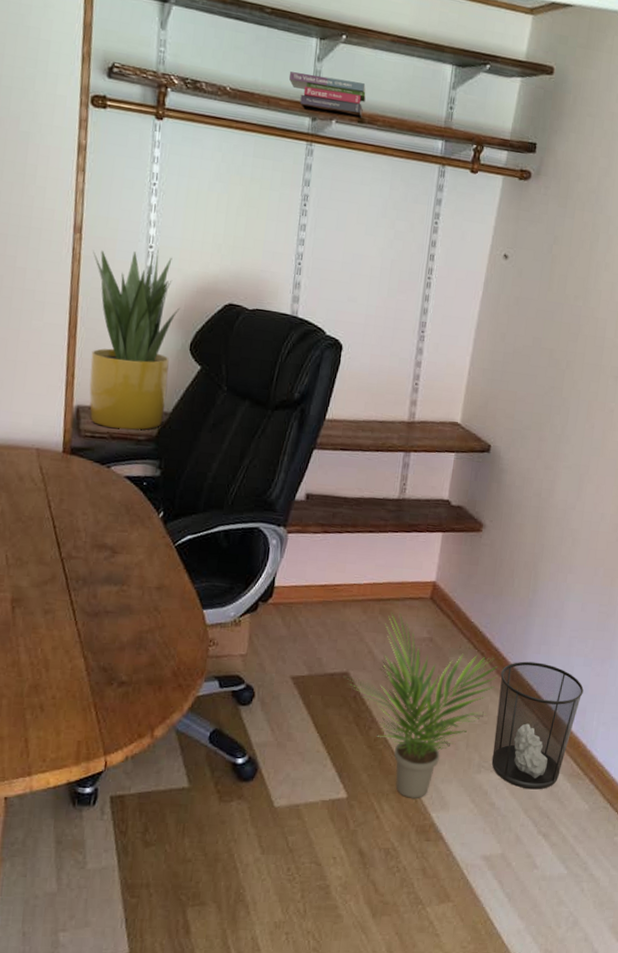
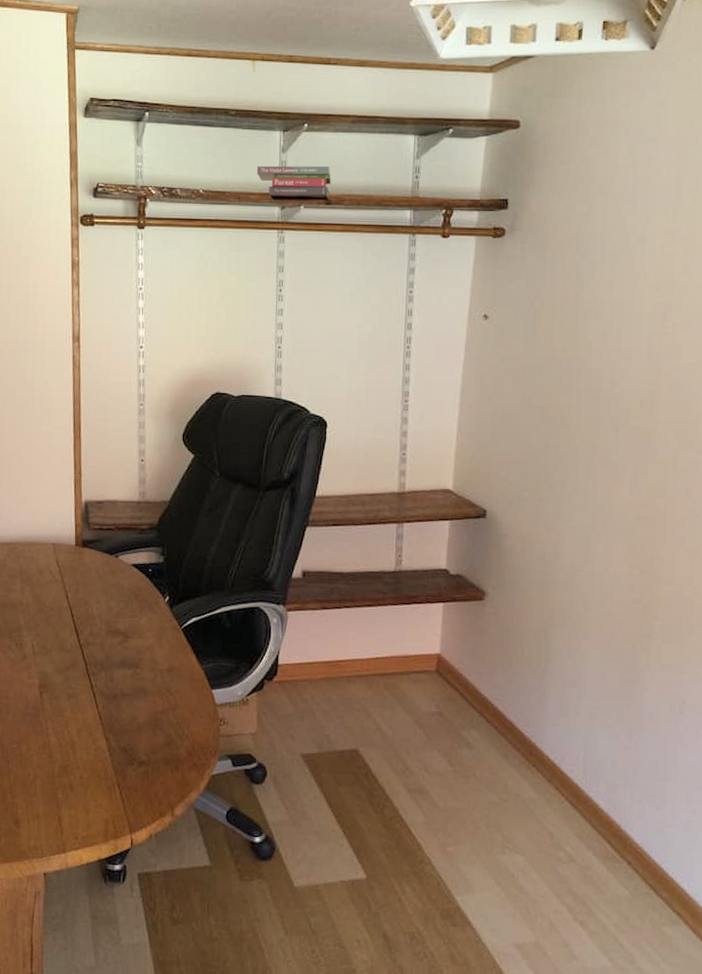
planter: present [89,249,180,431] -> none [90,348,171,521]
potted plant: present [343,612,498,798] -> none [353,686,514,880]
waste bin: present [491,661,584,790] -> none [516,735,611,873]

